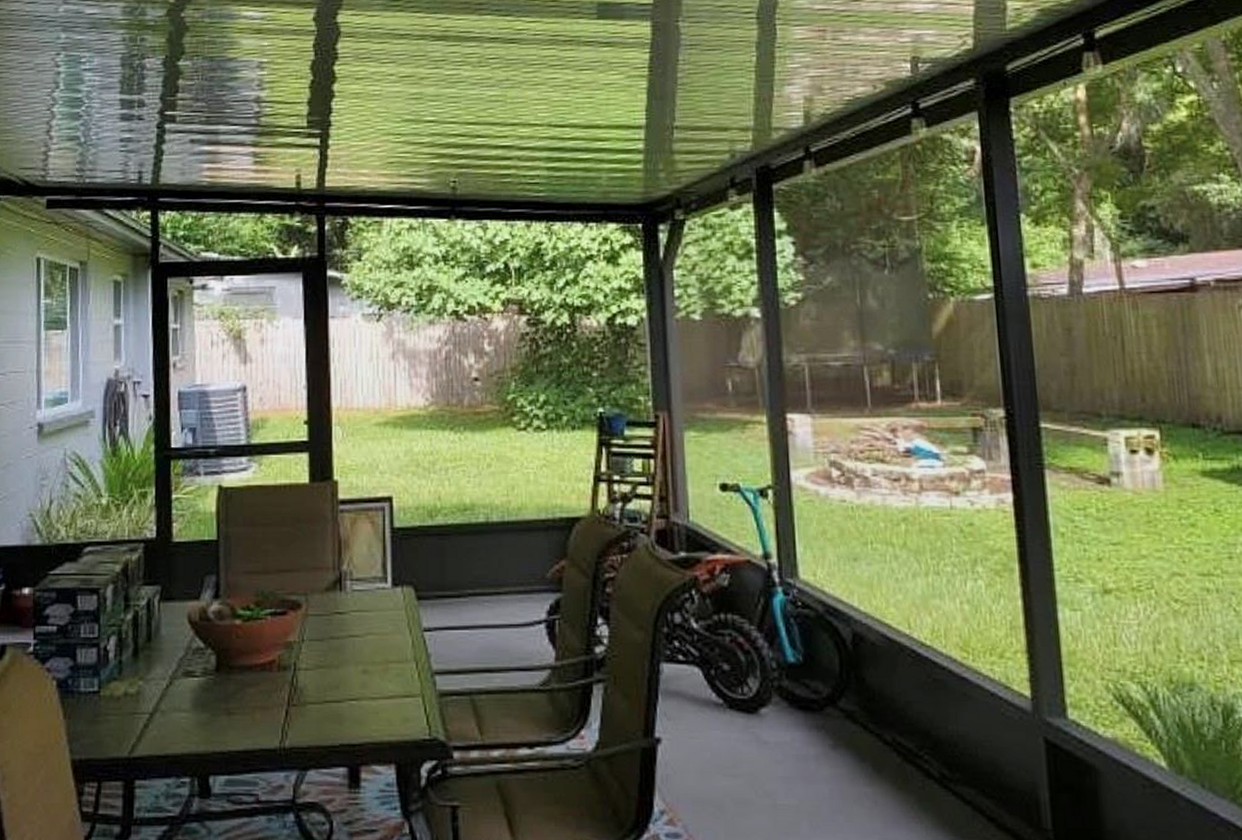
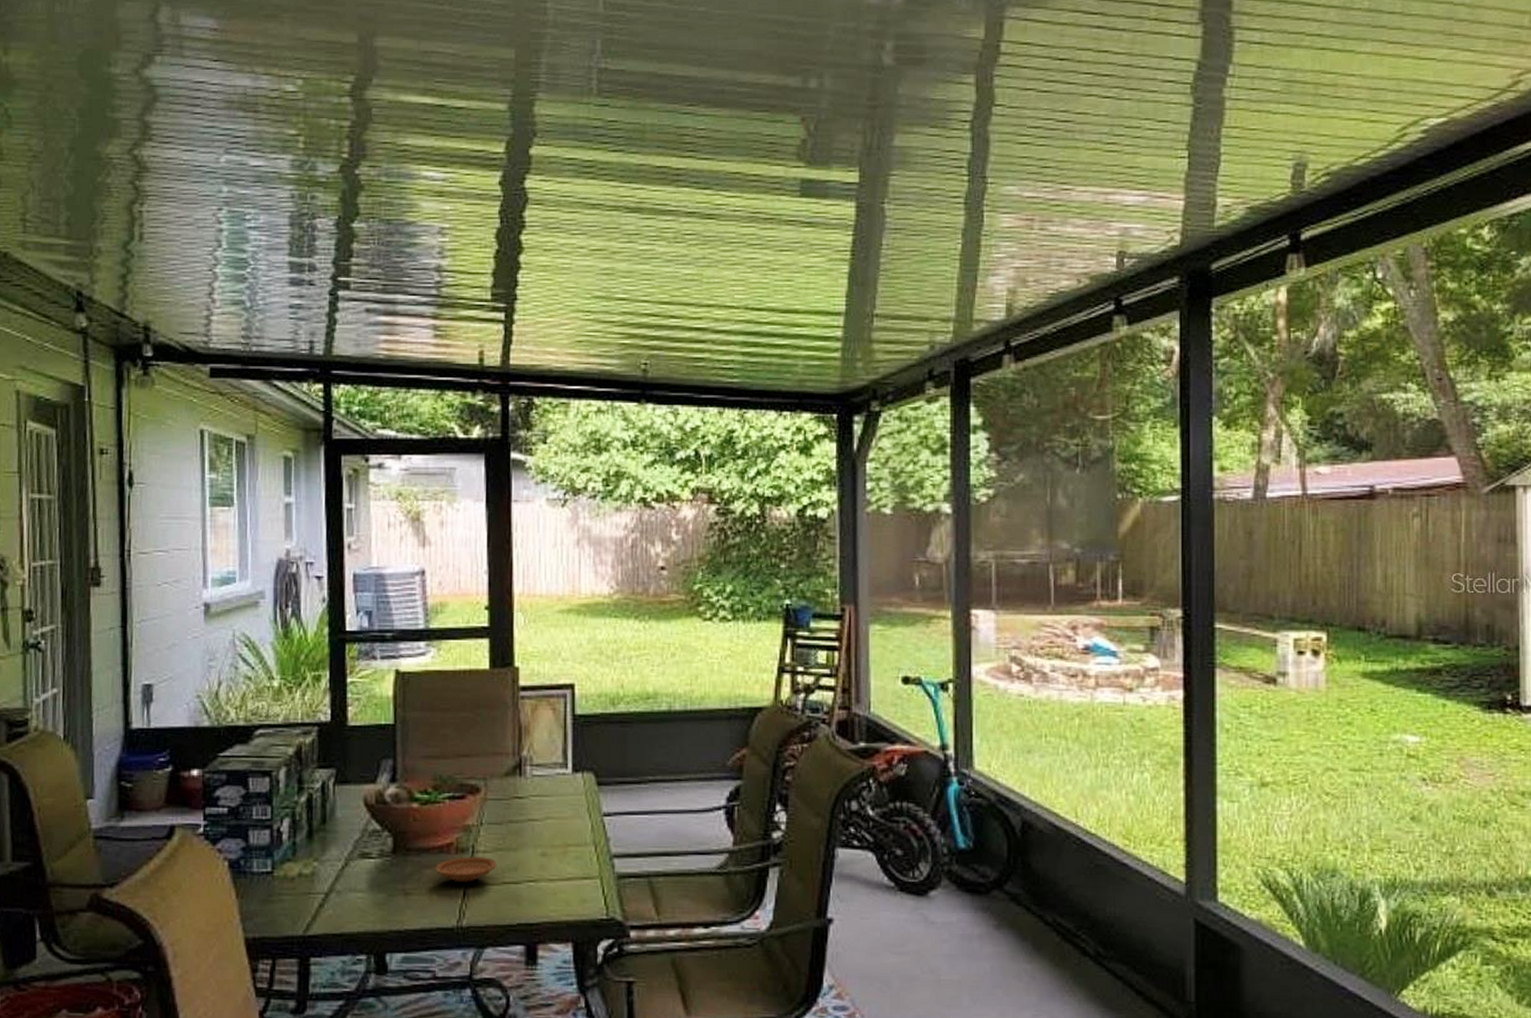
plate: none [258,673,319,701] -> present [435,855,498,882]

